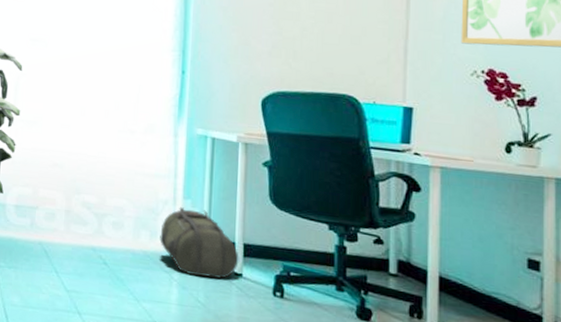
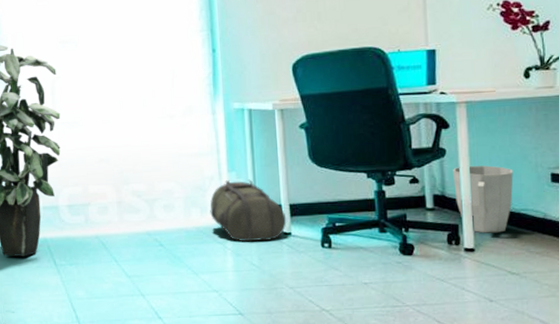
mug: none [421,234,486,314] -> present [453,165,514,233]

